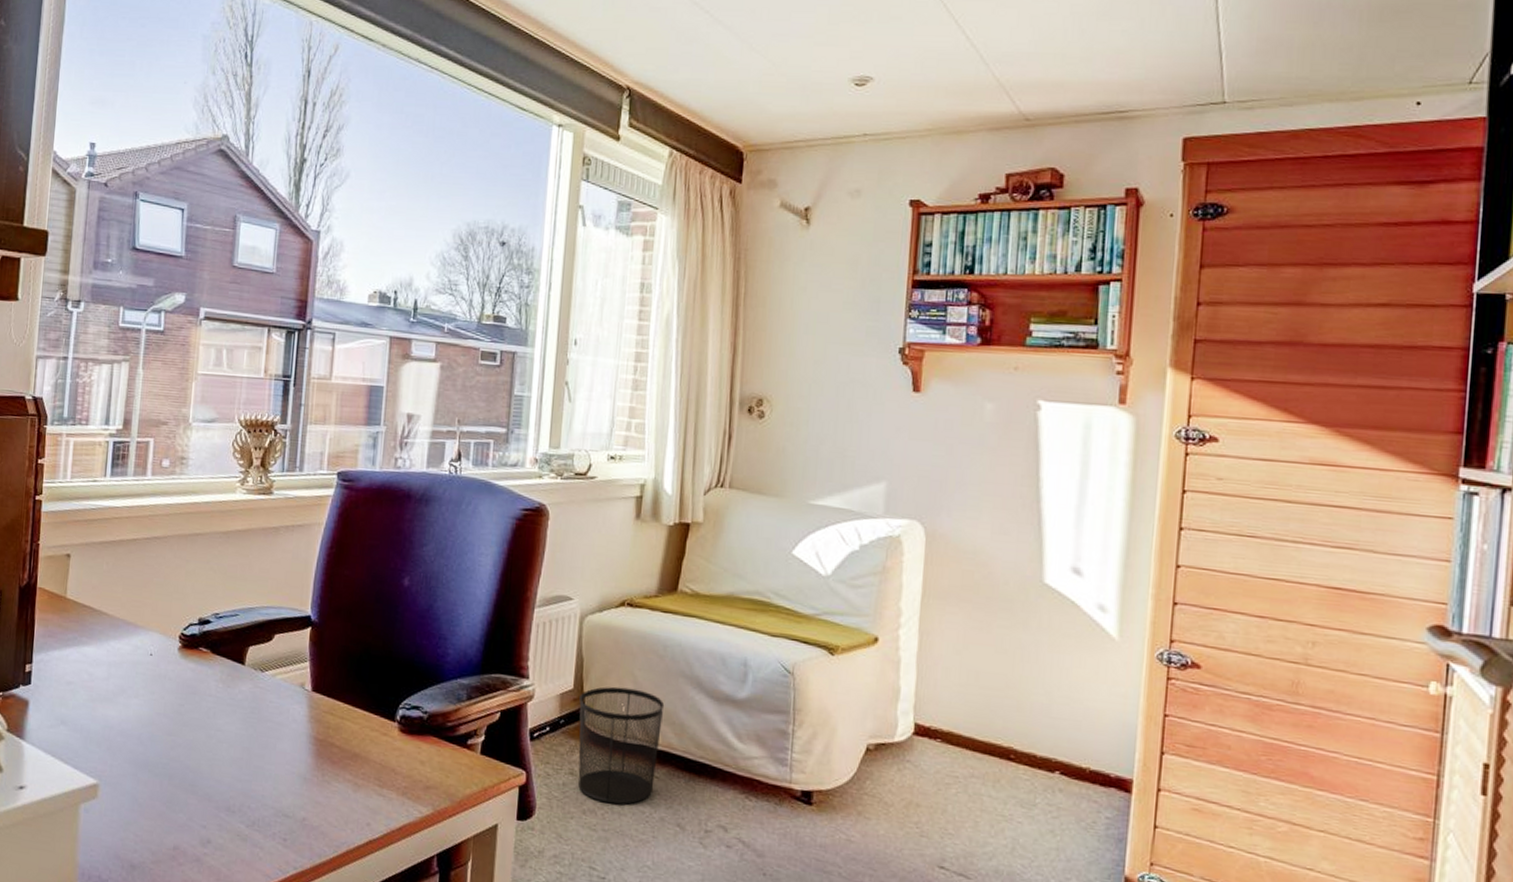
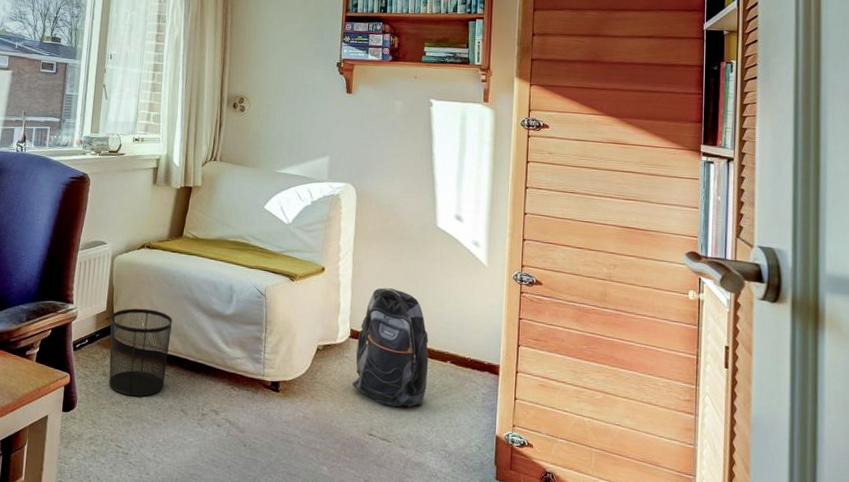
backpack: none [915,667,1028,833] -> present [351,287,429,408]

